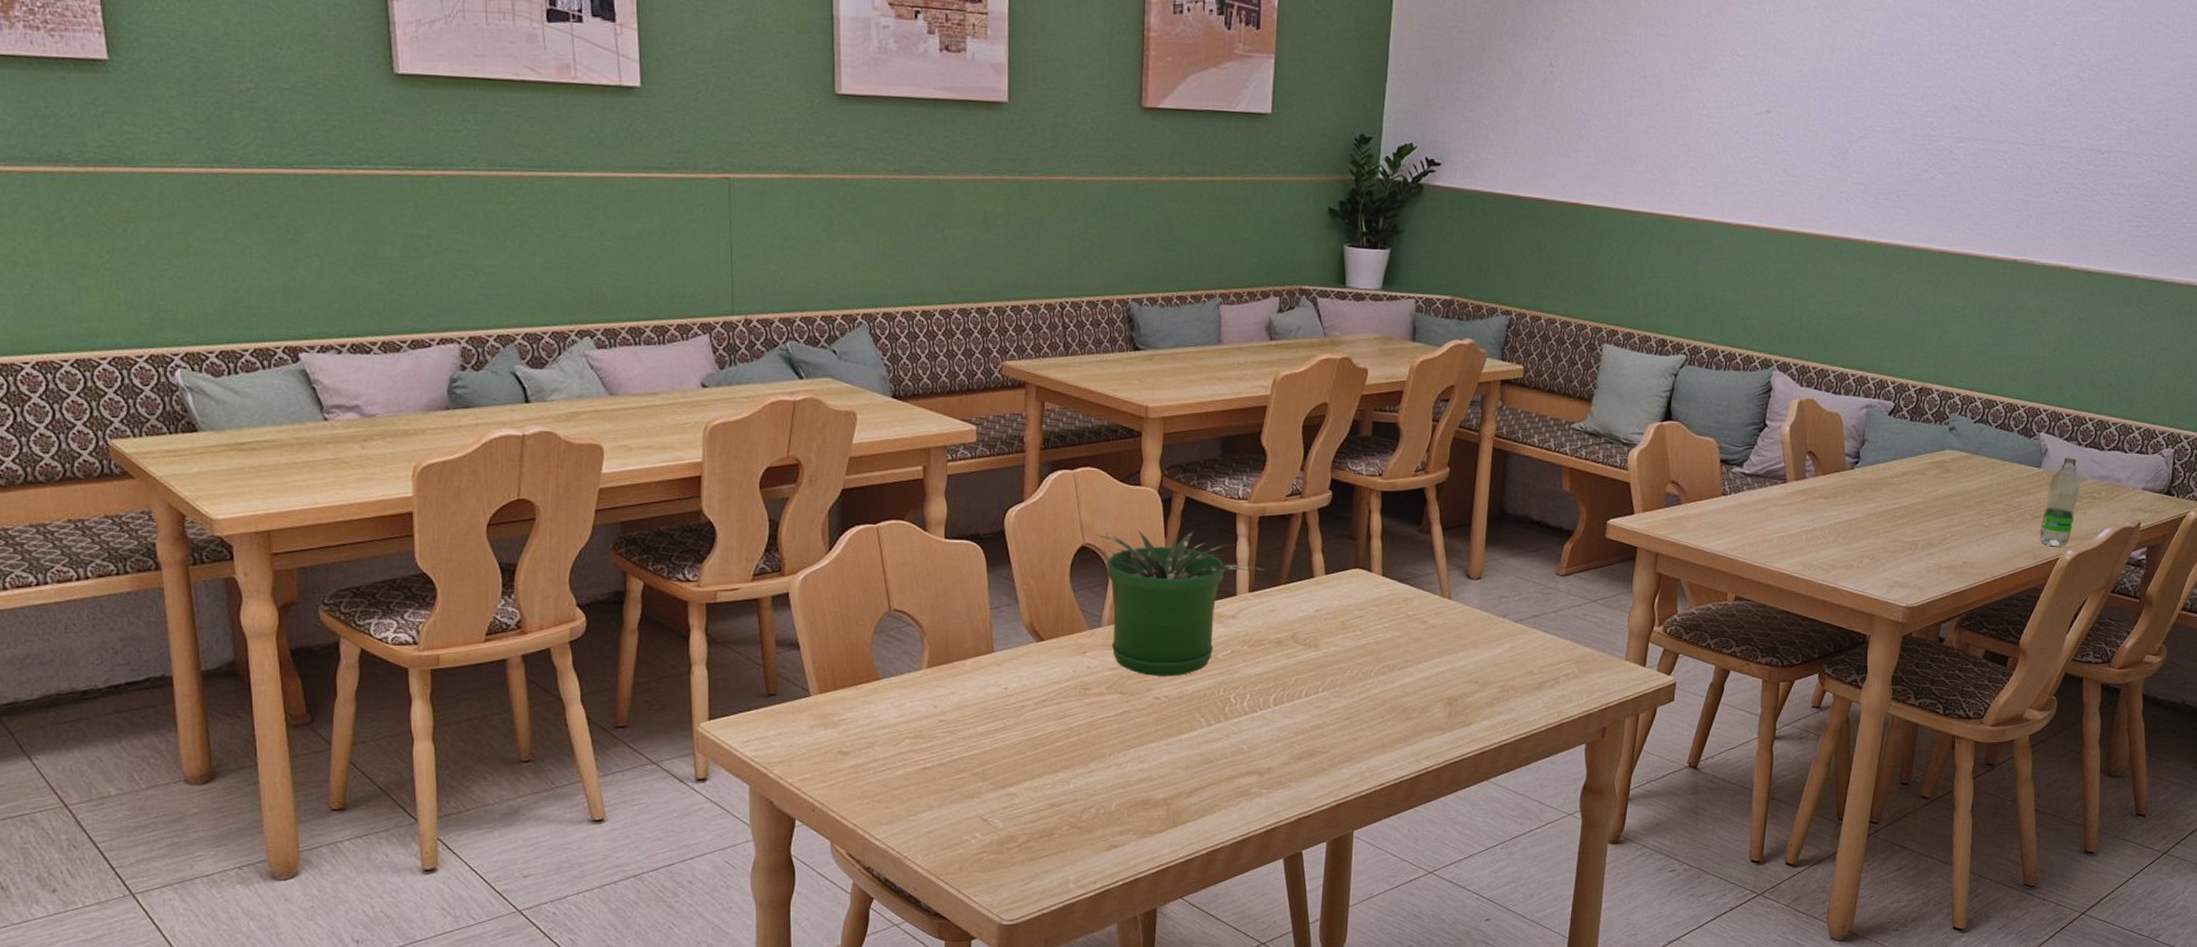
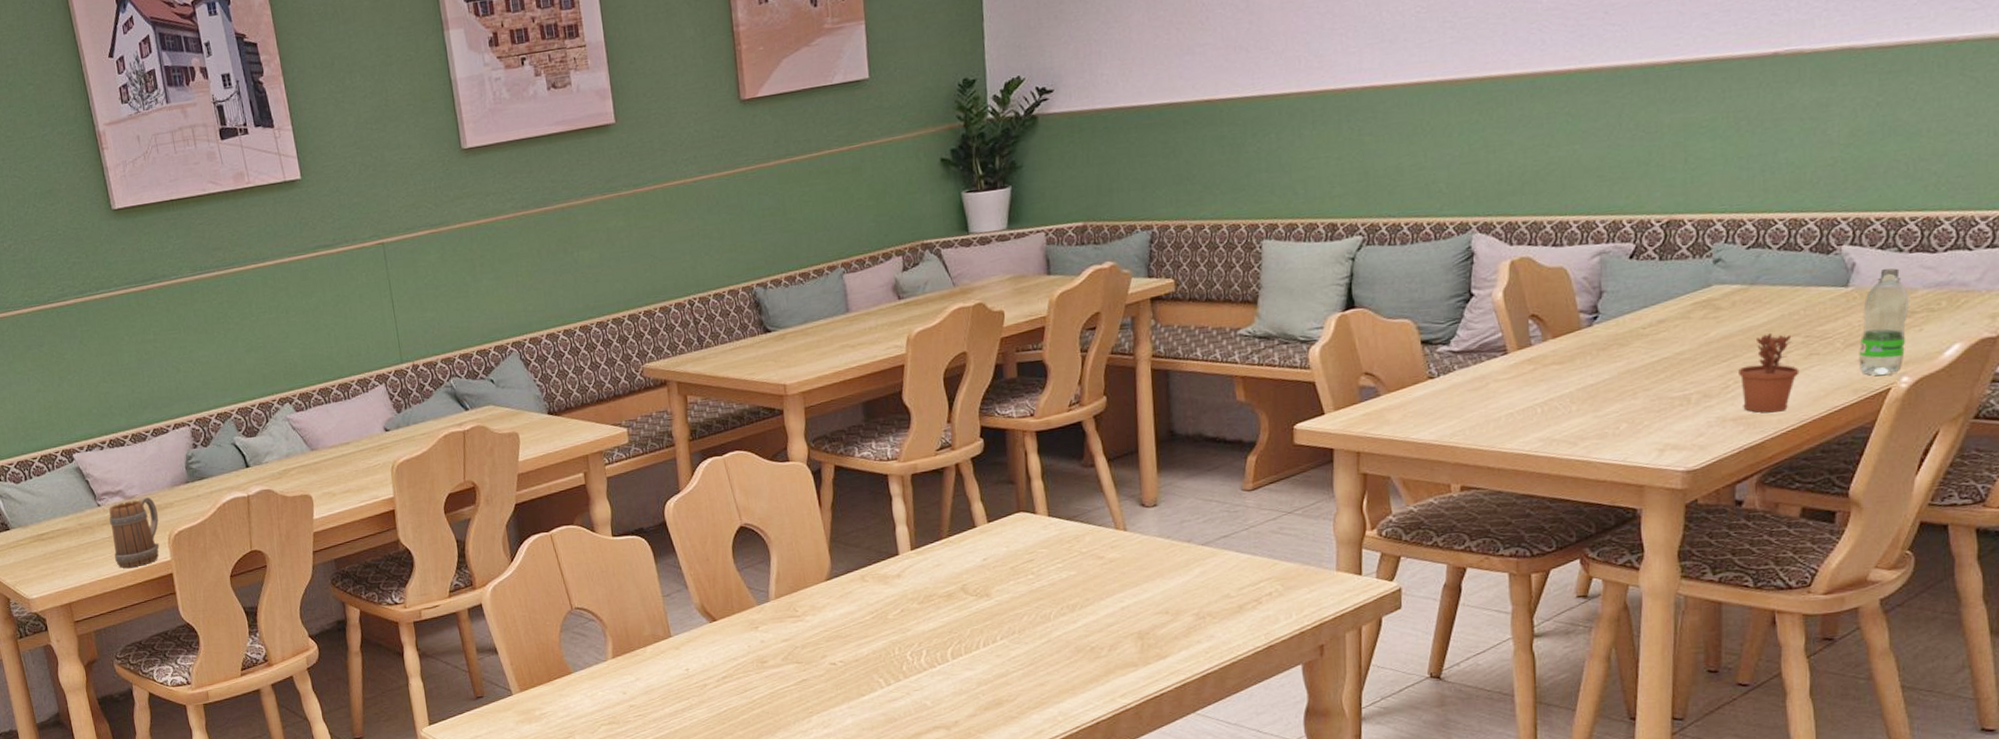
beer mug: none [338,418,404,499] -> present [109,497,160,568]
planter: present [1088,530,1265,676] -> none [746,497,924,643]
flower pot: none [1954,497,1998,566] -> present [1739,332,1800,413]

